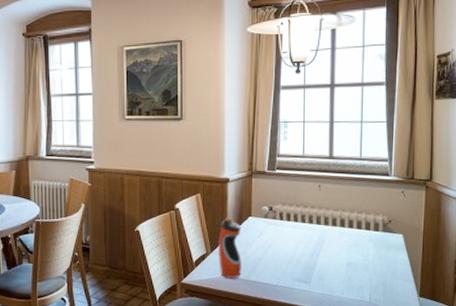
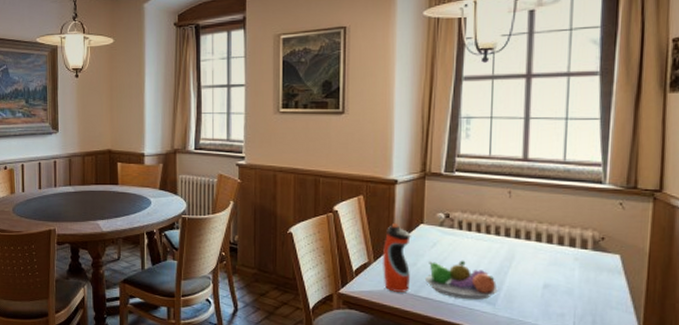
fruit bowl: none [253,246,312,280] -> present [424,260,498,300]

